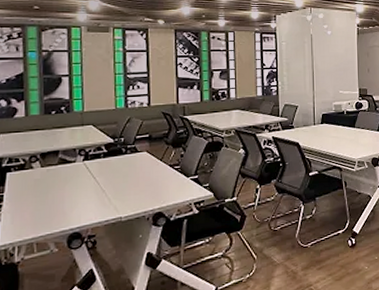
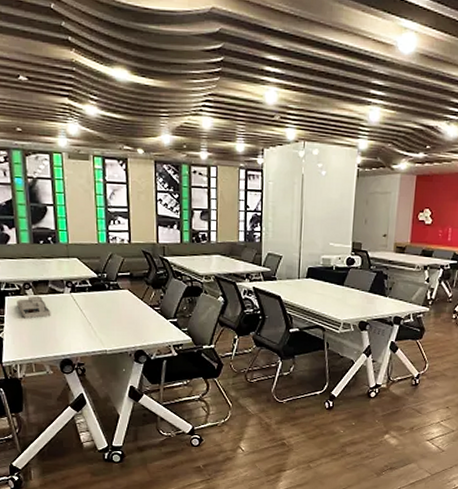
desk organizer: none [20,167,60,194] -> present [17,295,51,319]

